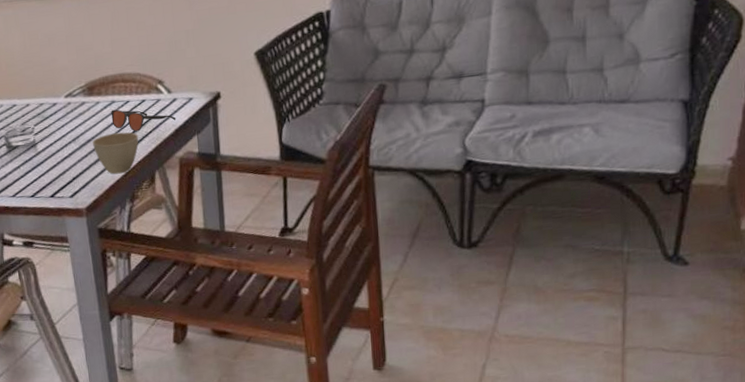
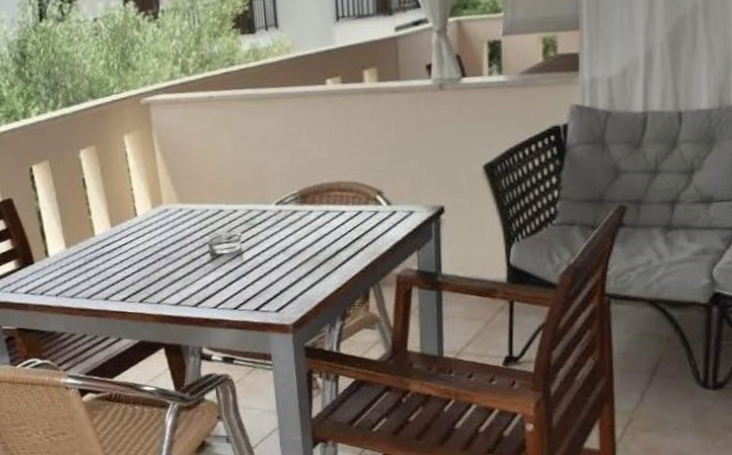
cup: present [93,132,139,174] -> none [303,244,354,289]
sunglasses: present [111,109,176,132] -> none [324,220,395,245]

